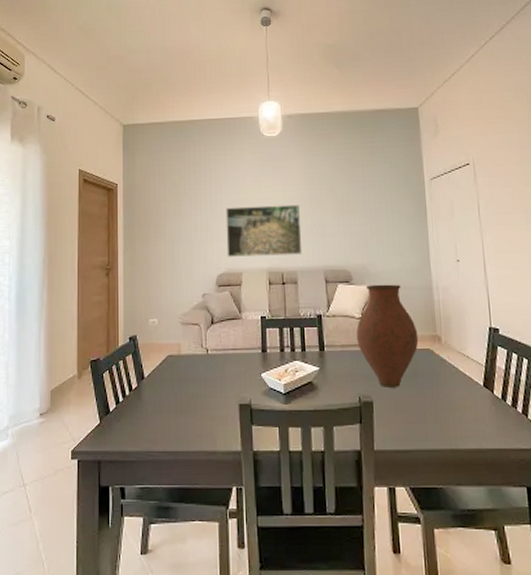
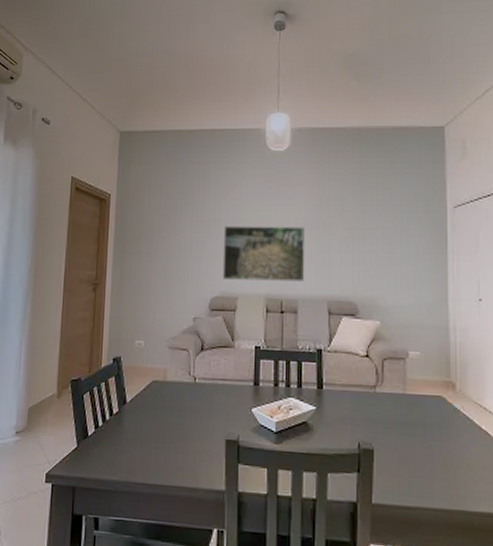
vase: present [357,284,419,388] -> none [360,320,430,436]

